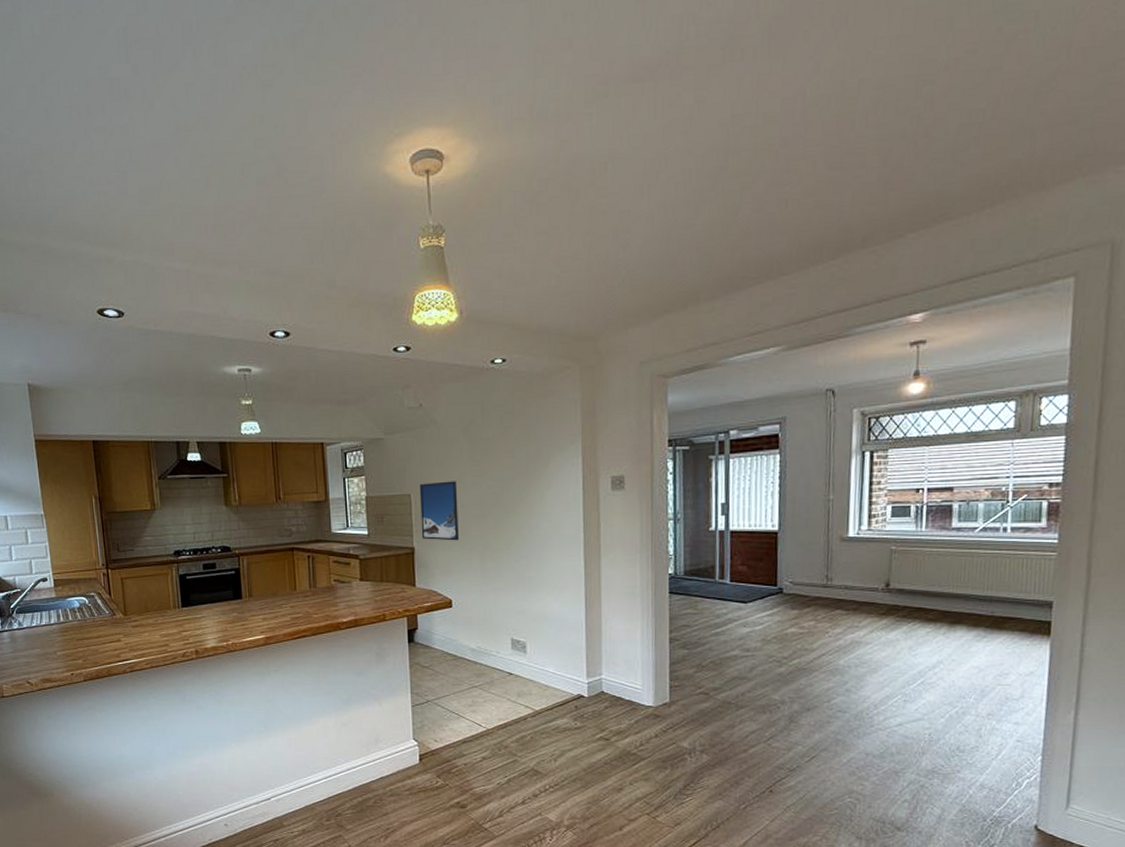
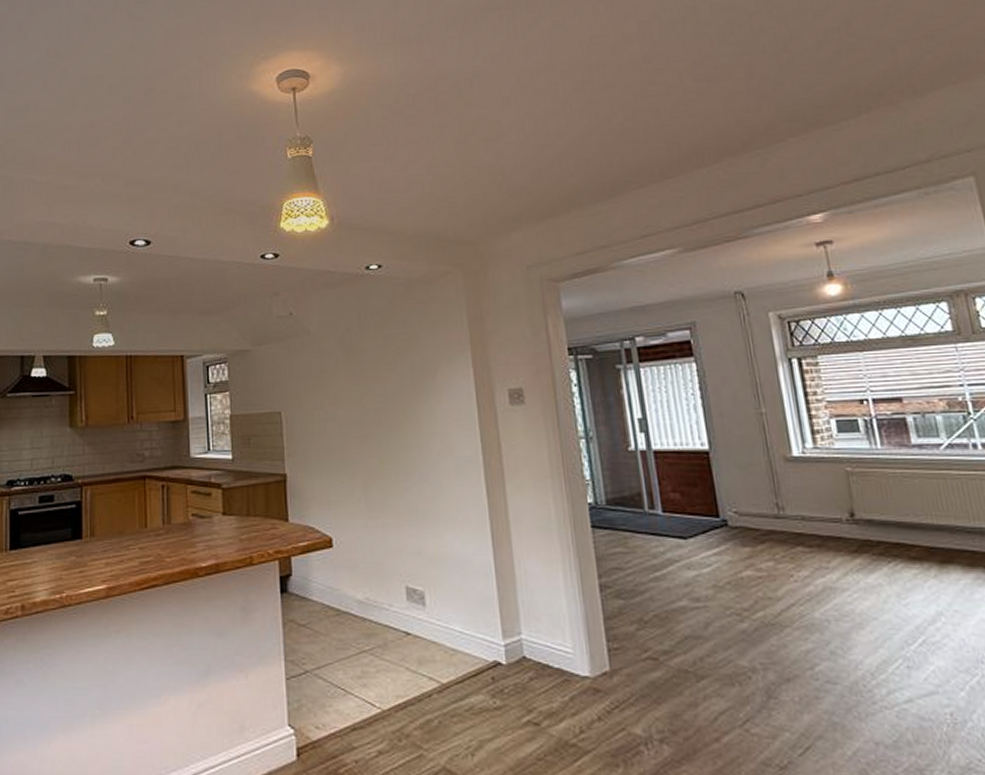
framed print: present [420,481,460,541] -> none [292,396,339,466]

